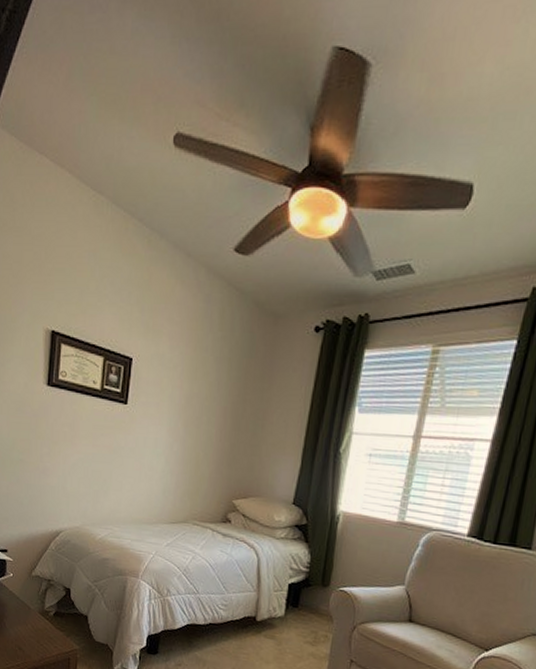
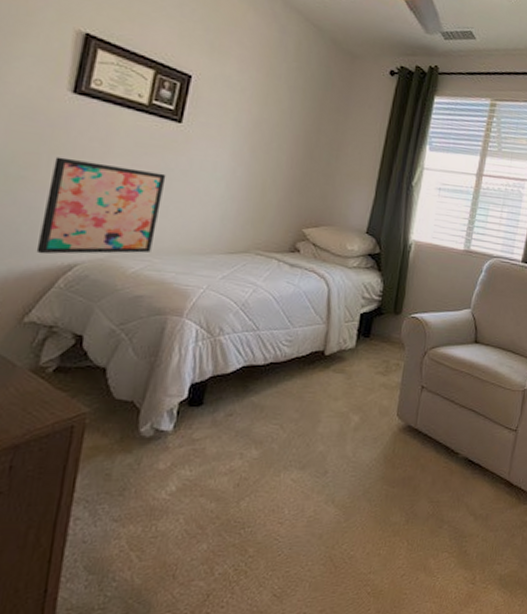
wall art: none [35,442,119,523] -> present [36,157,166,255]

